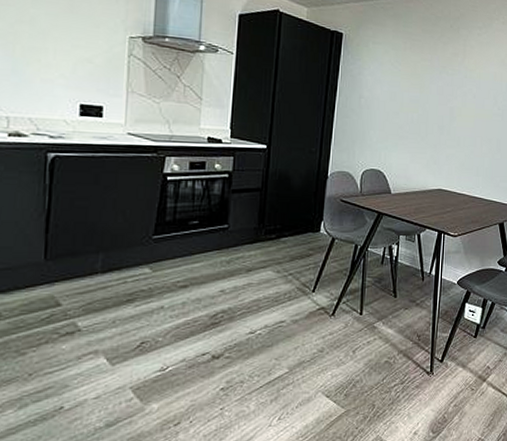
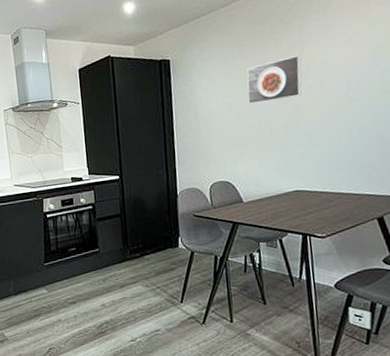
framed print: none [411,62,462,102] -> present [247,55,302,105]

